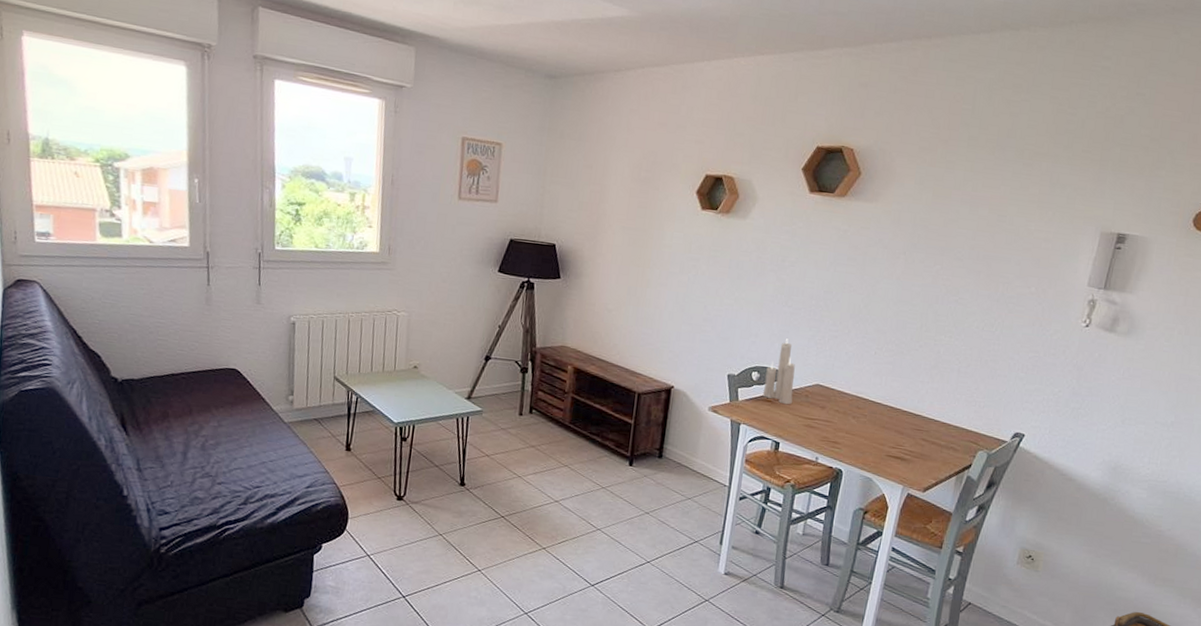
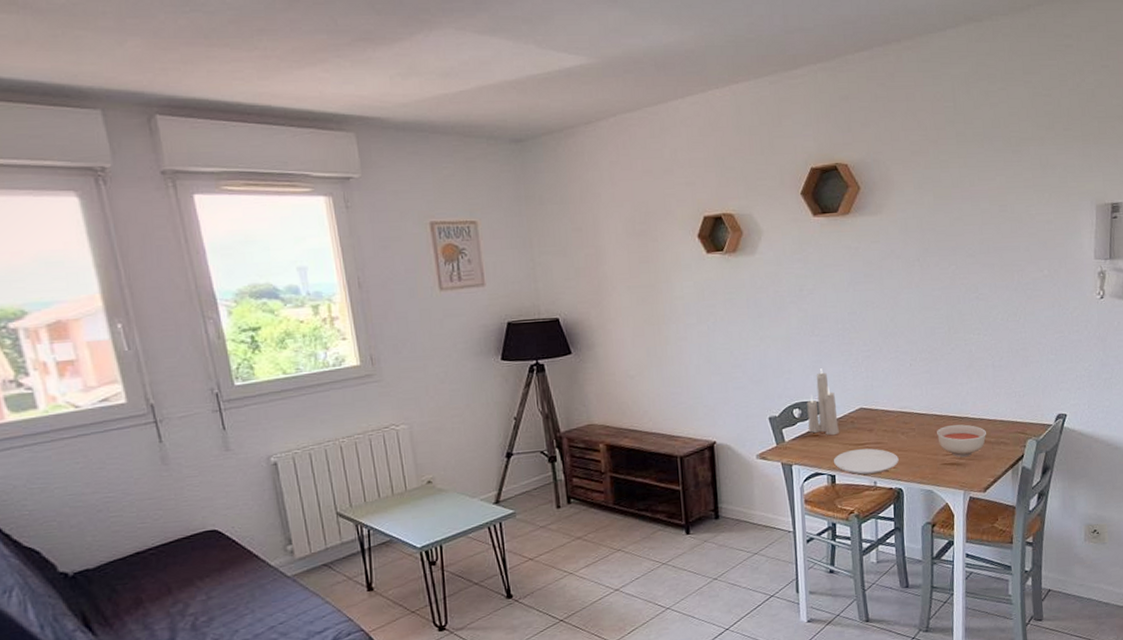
plate: none [780,422,845,451] -> present [833,448,899,475]
bowl: none [887,419,938,454] -> present [937,424,986,457]

